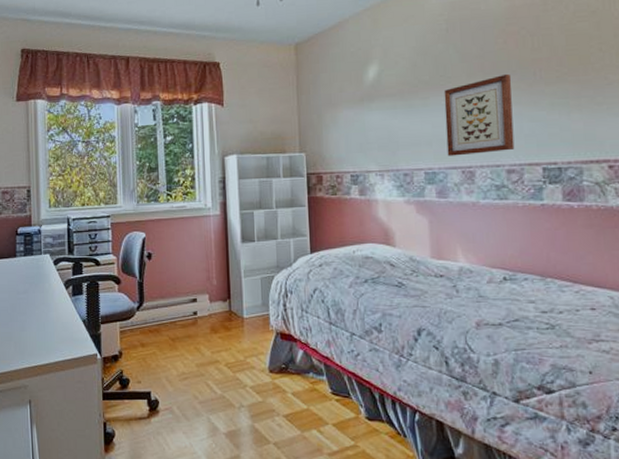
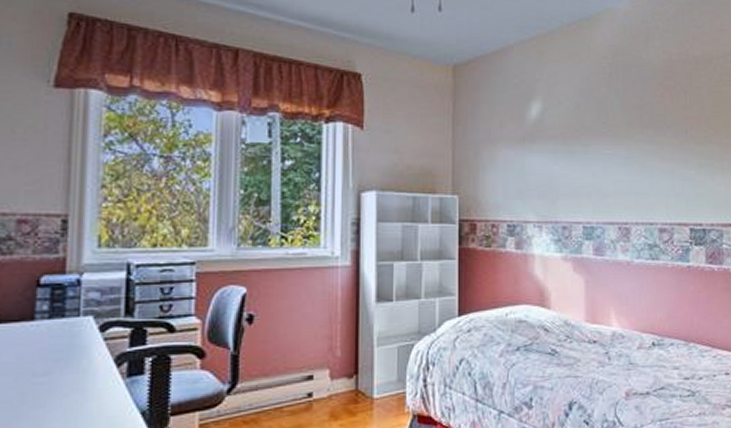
wall art: present [444,73,515,157] -> none [605,128,667,211]

